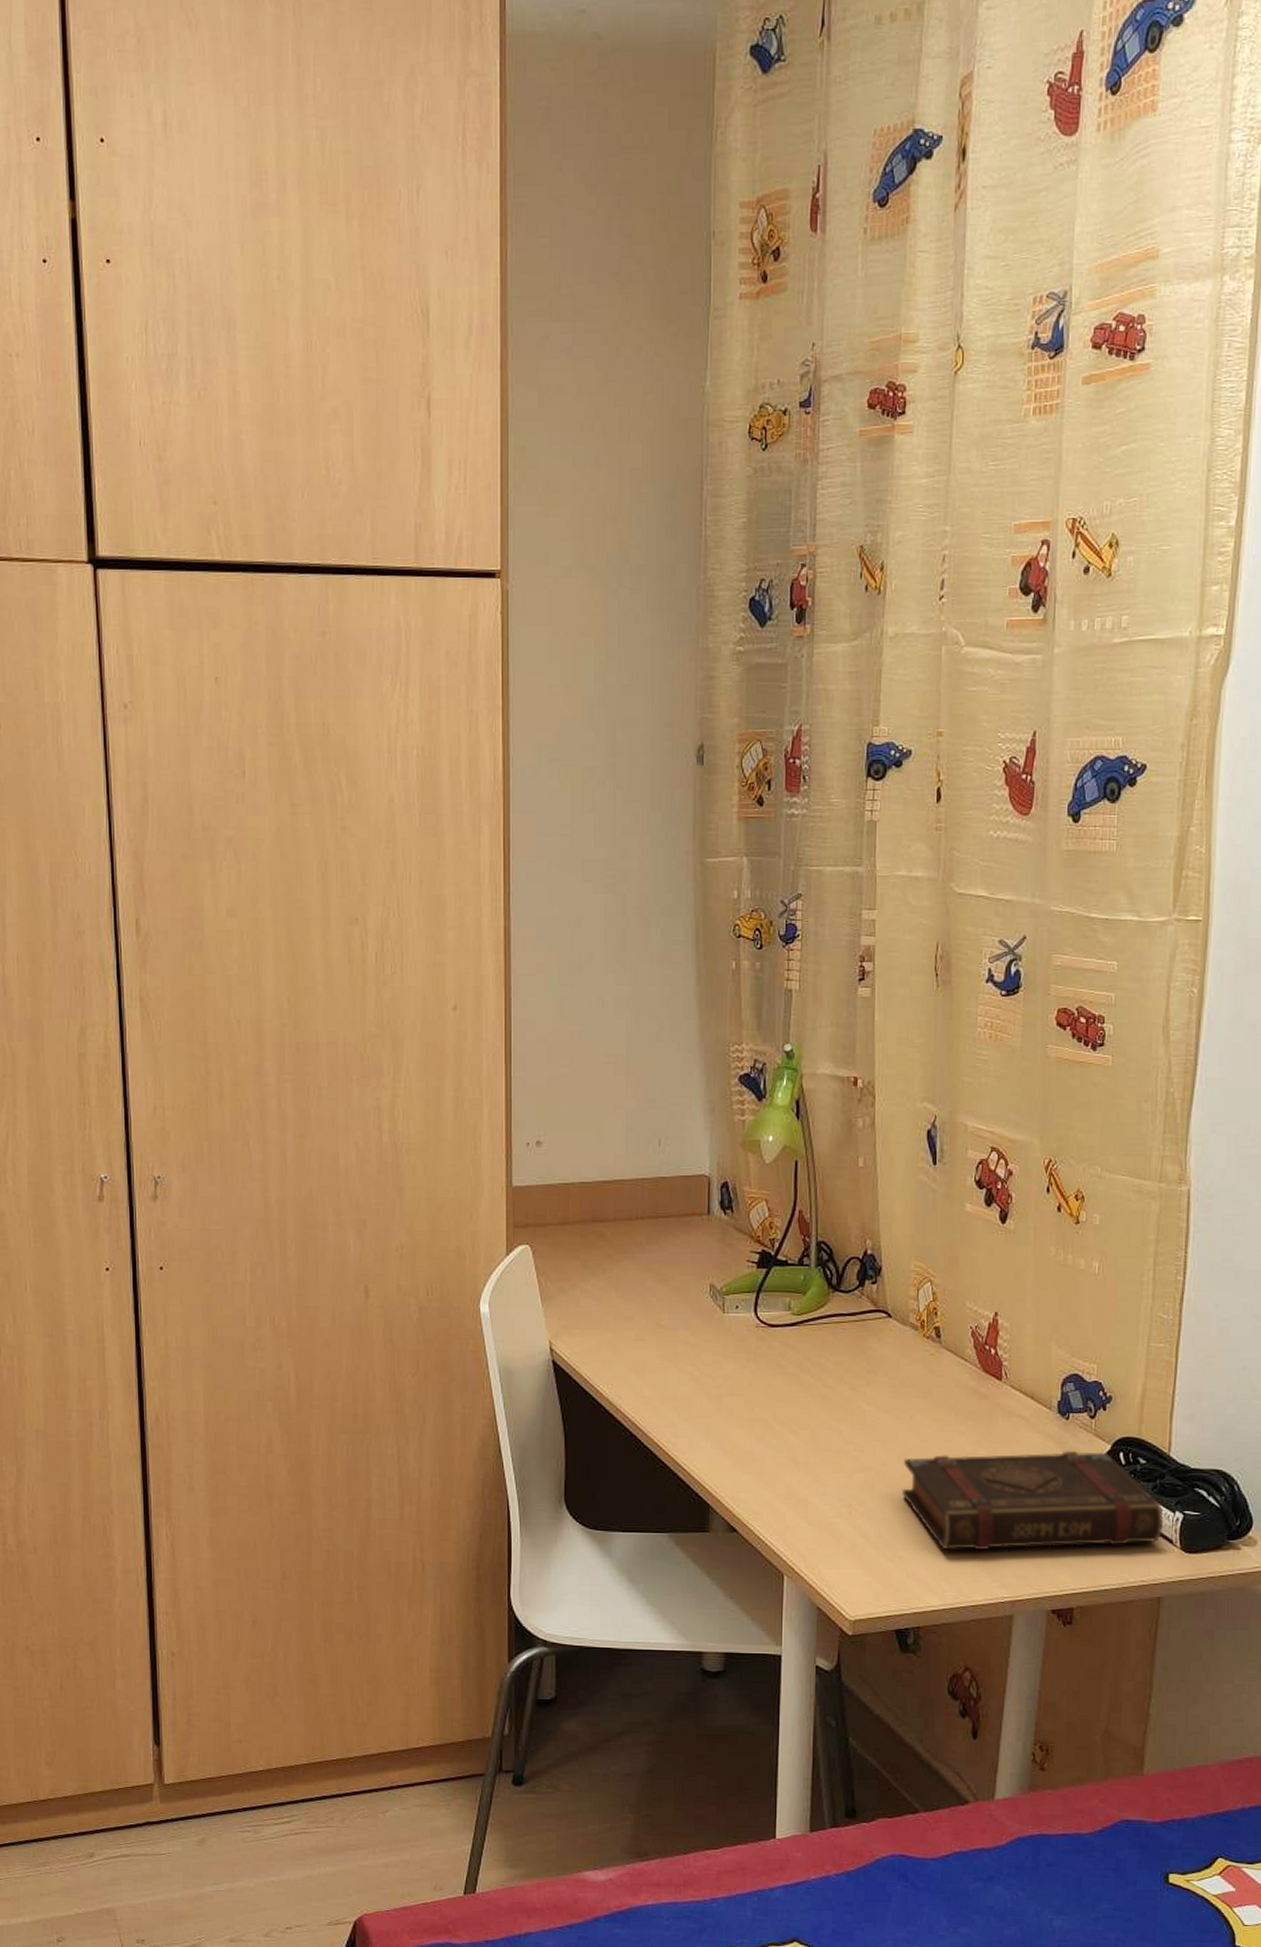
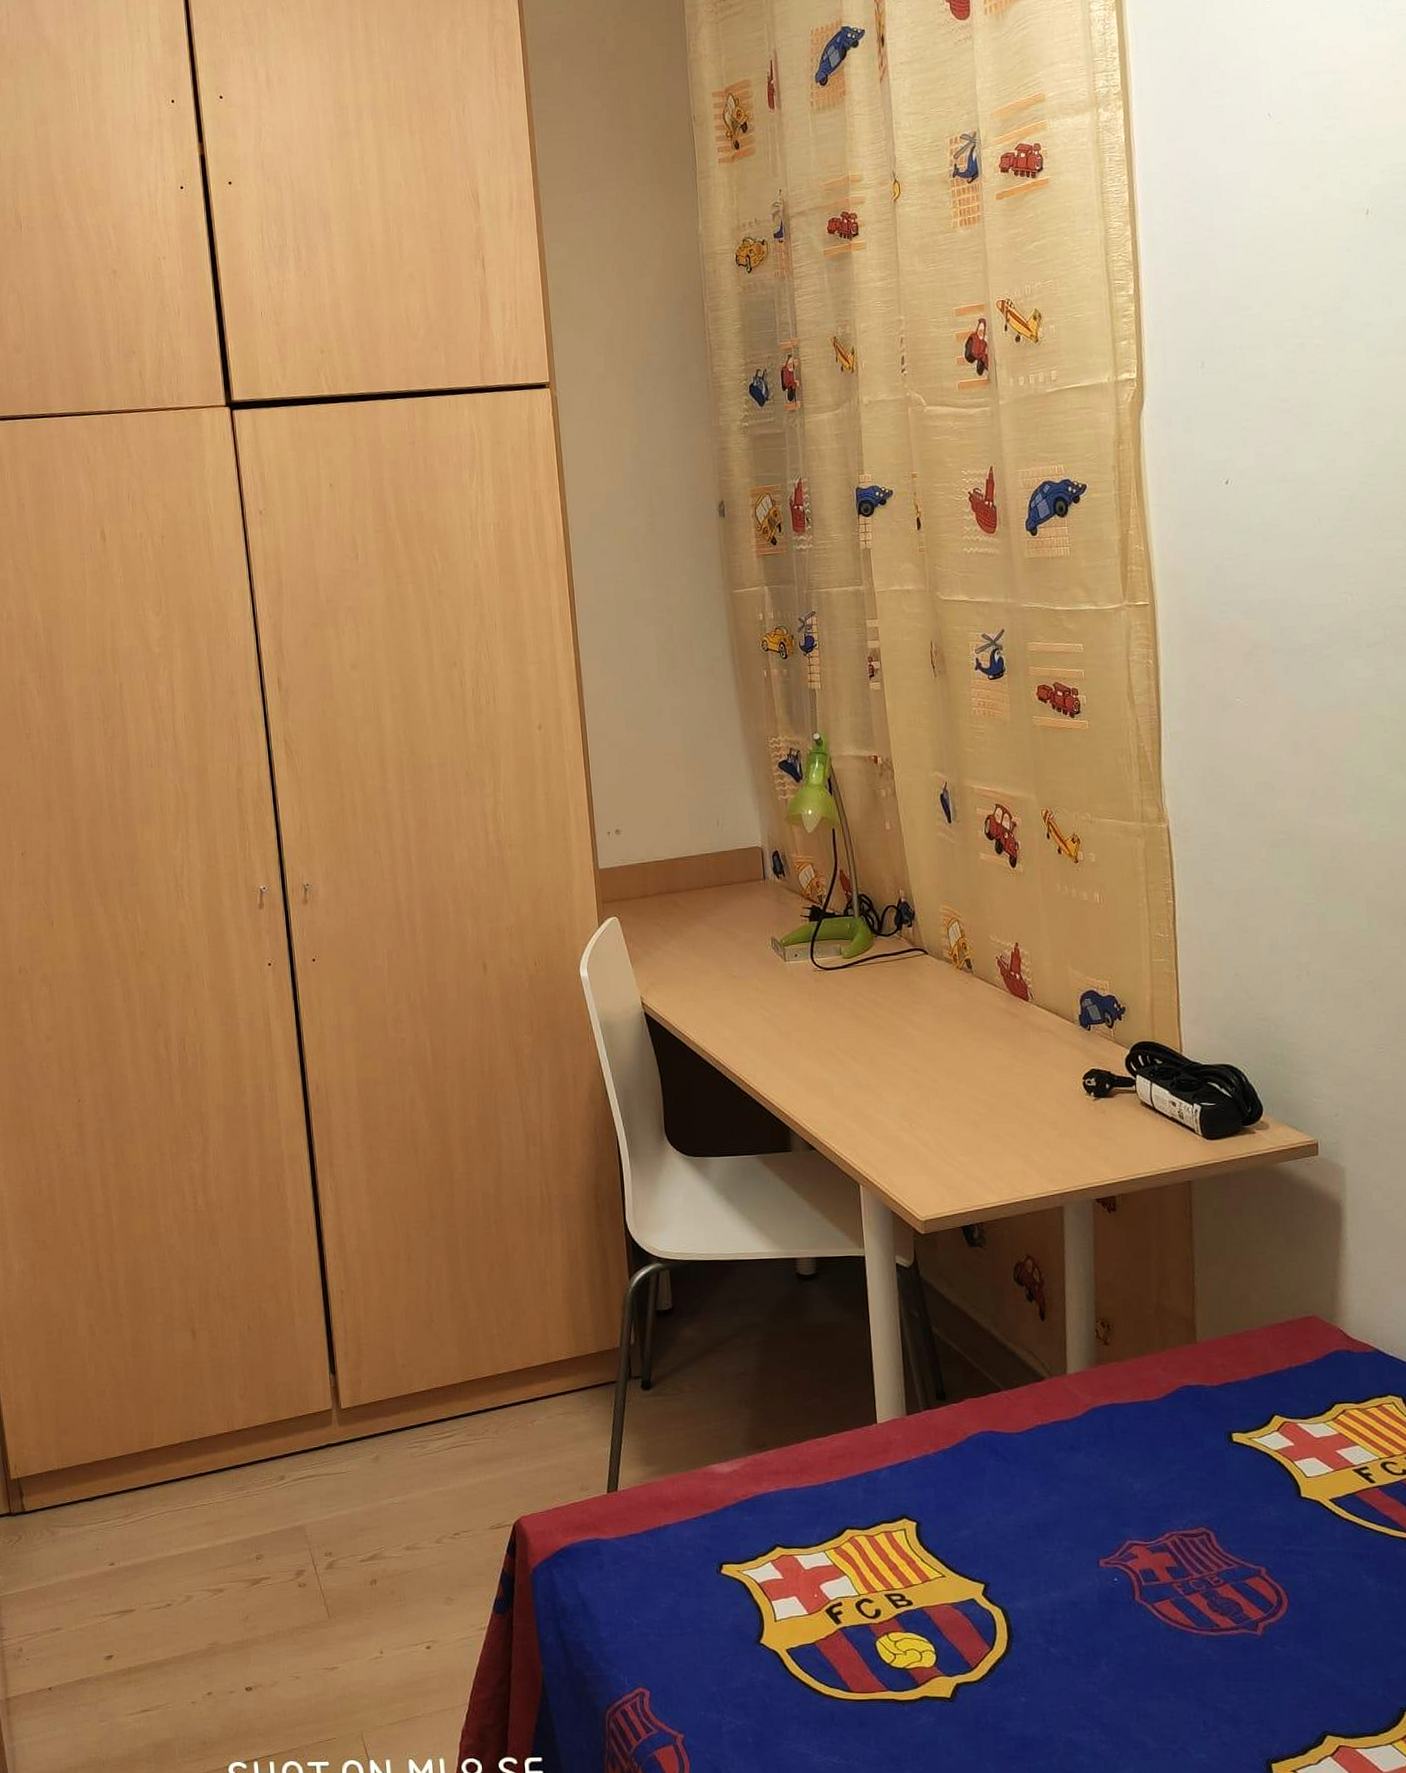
book: present [902,1450,1164,1551] -> none [952,1056,1185,1152]

